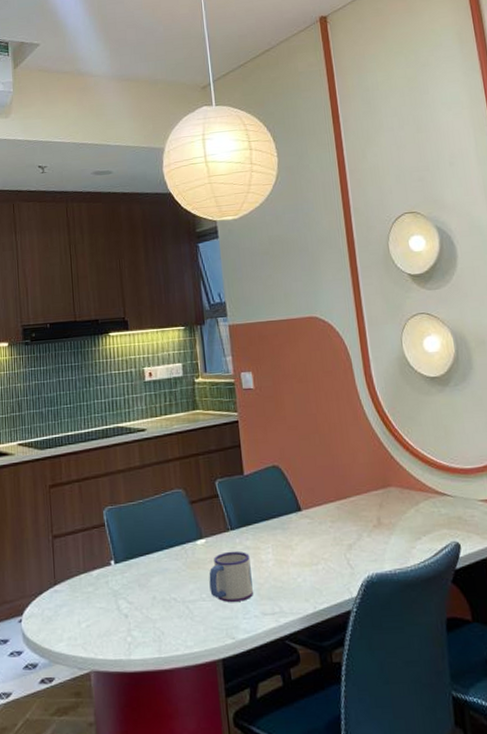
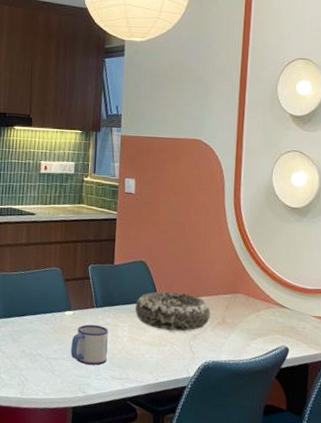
decorative bowl: none [276,496,364,545] -> present [135,291,211,332]

